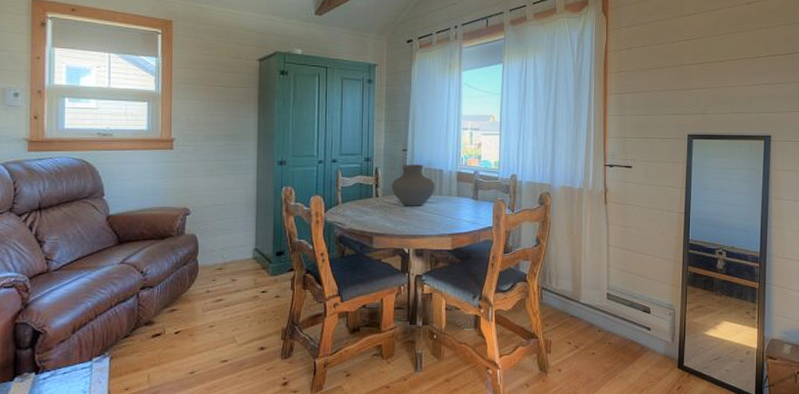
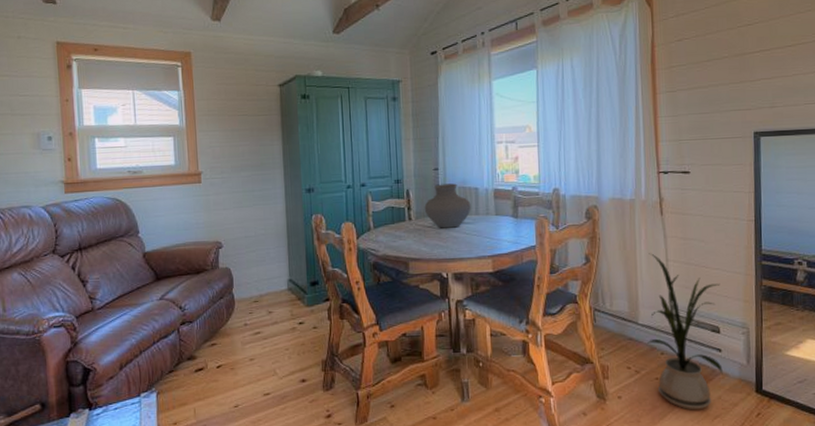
house plant: none [587,238,653,383] -> present [647,253,723,411]

